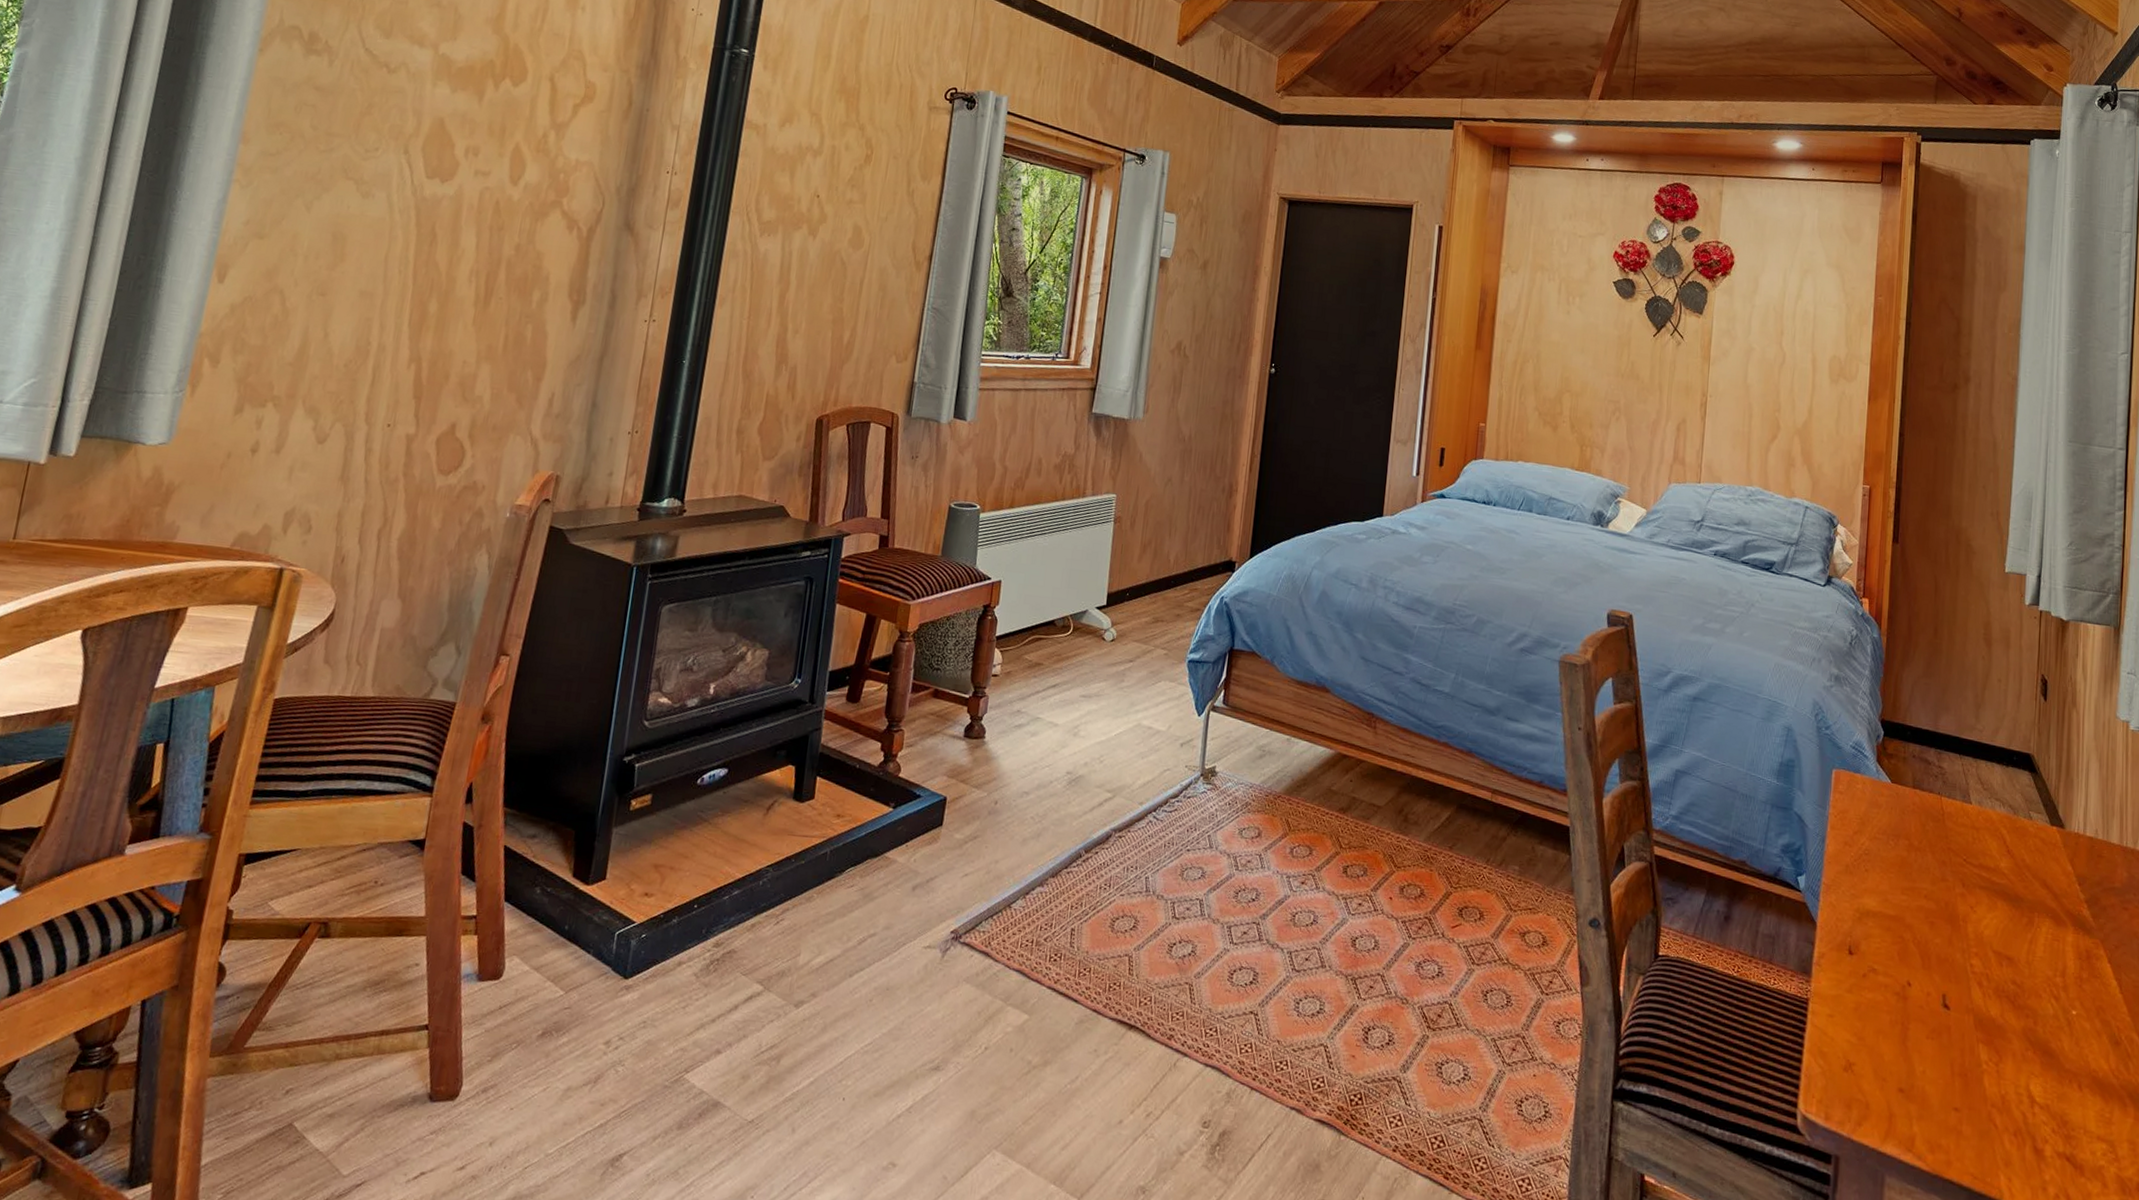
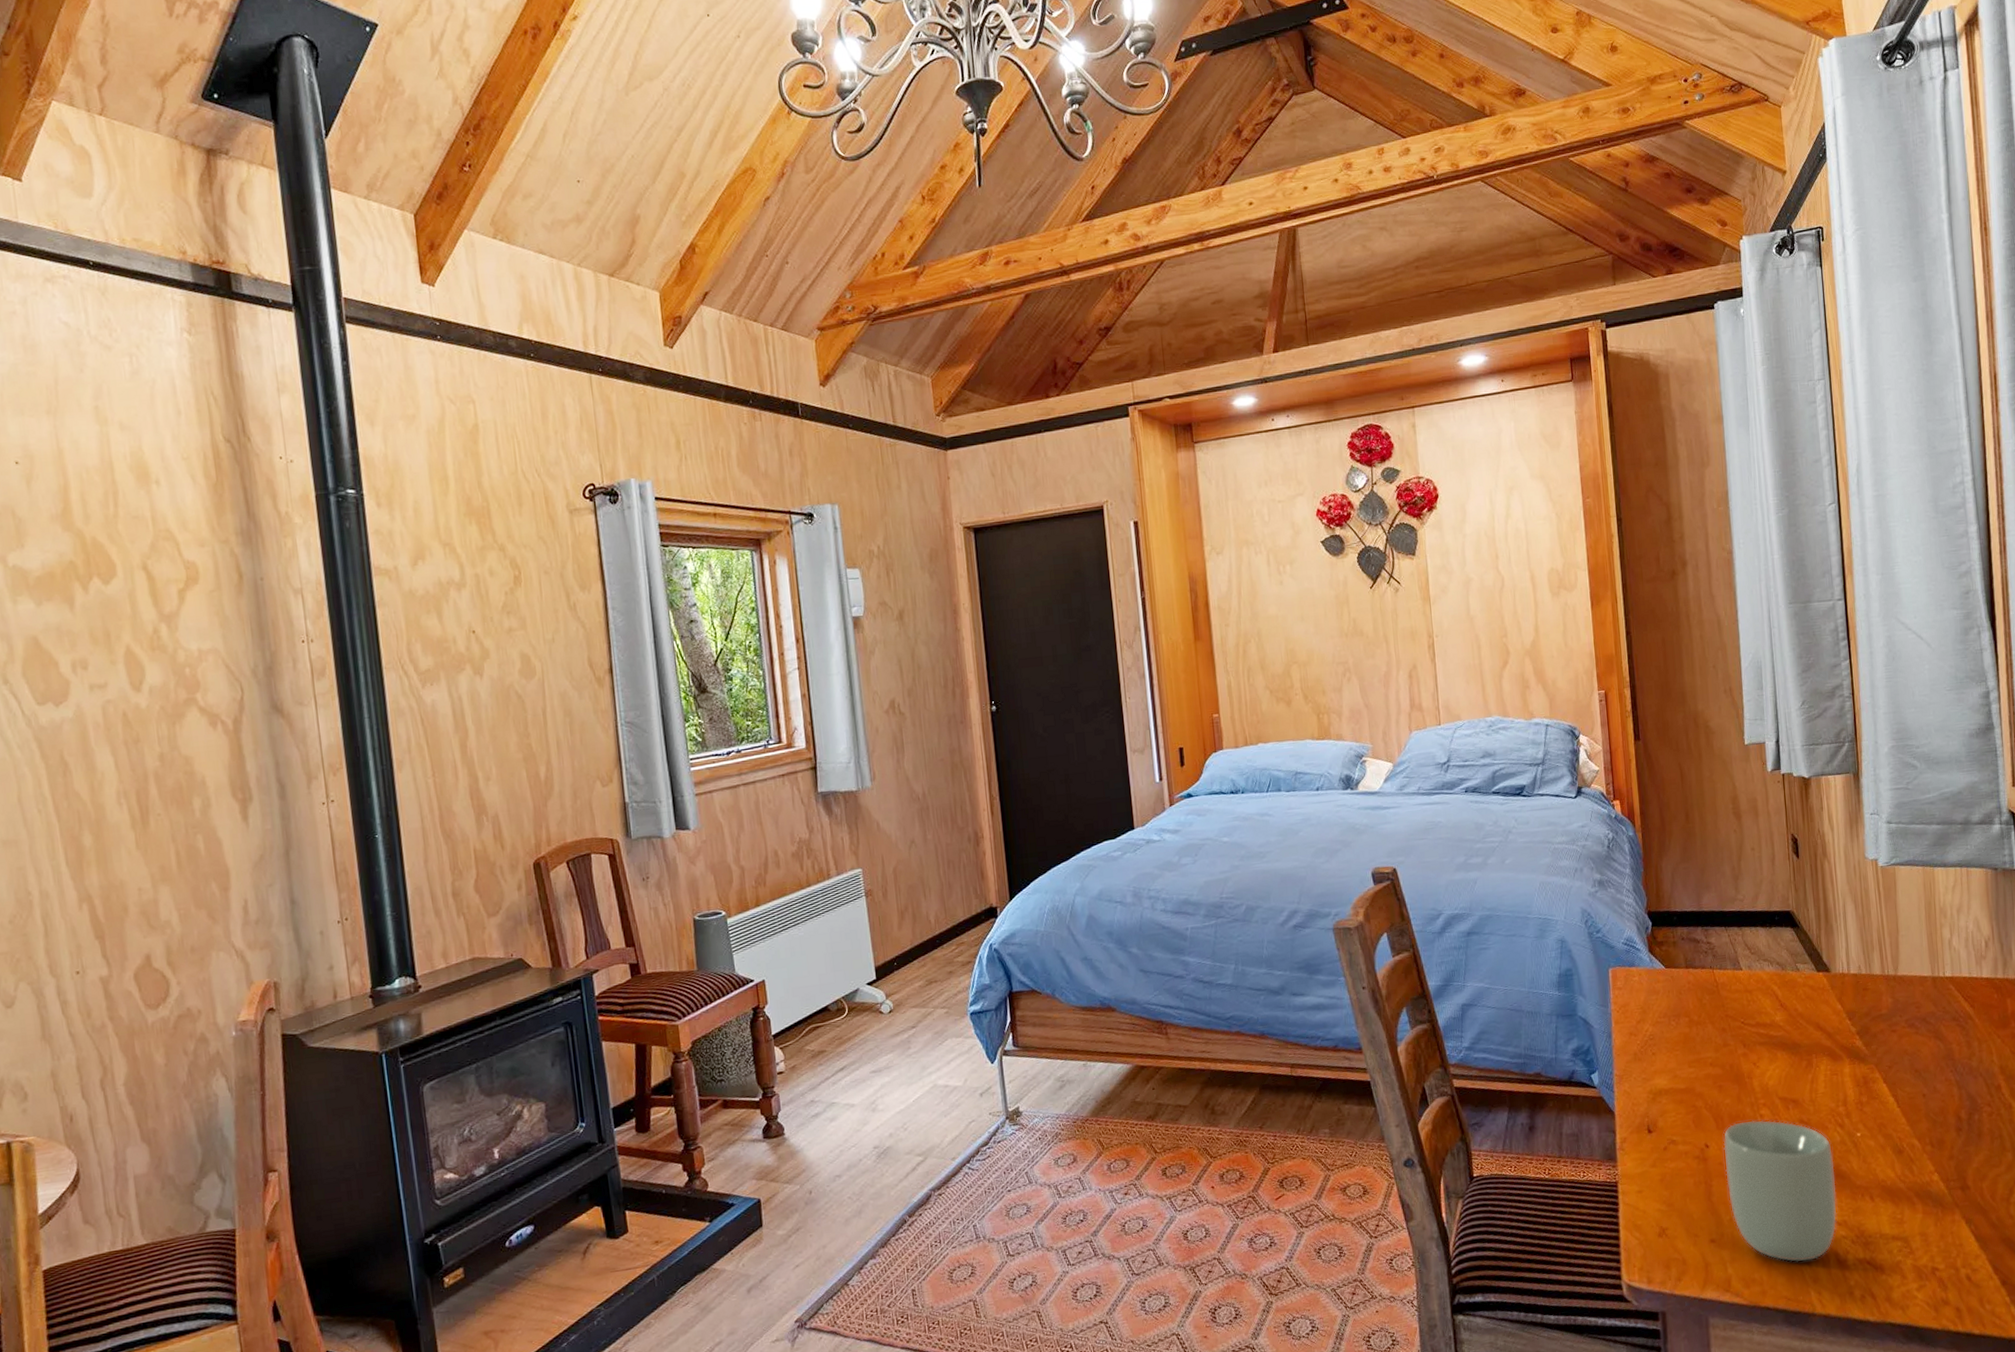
cup: none [1925,966,2043,1140] -> present [1723,1120,1837,1262]

